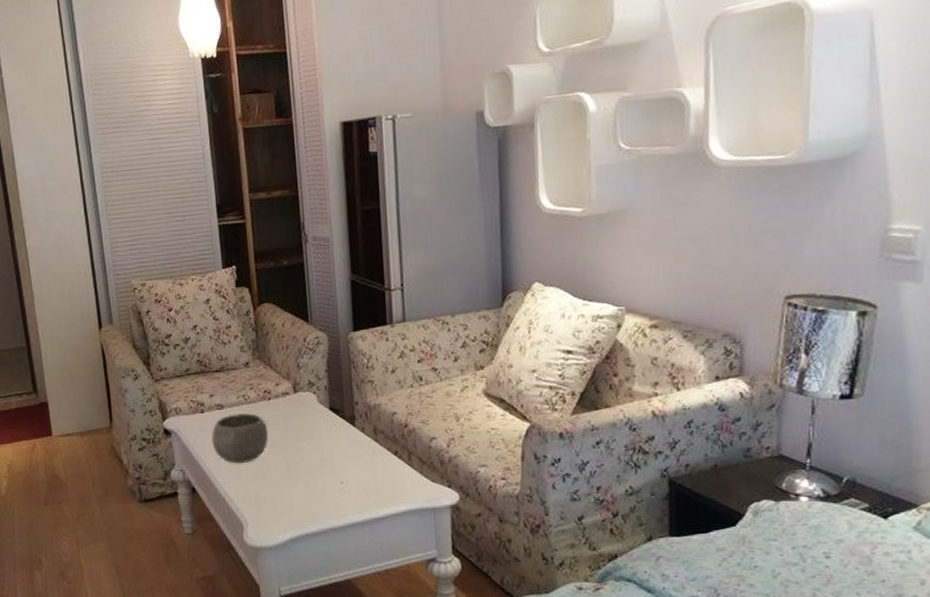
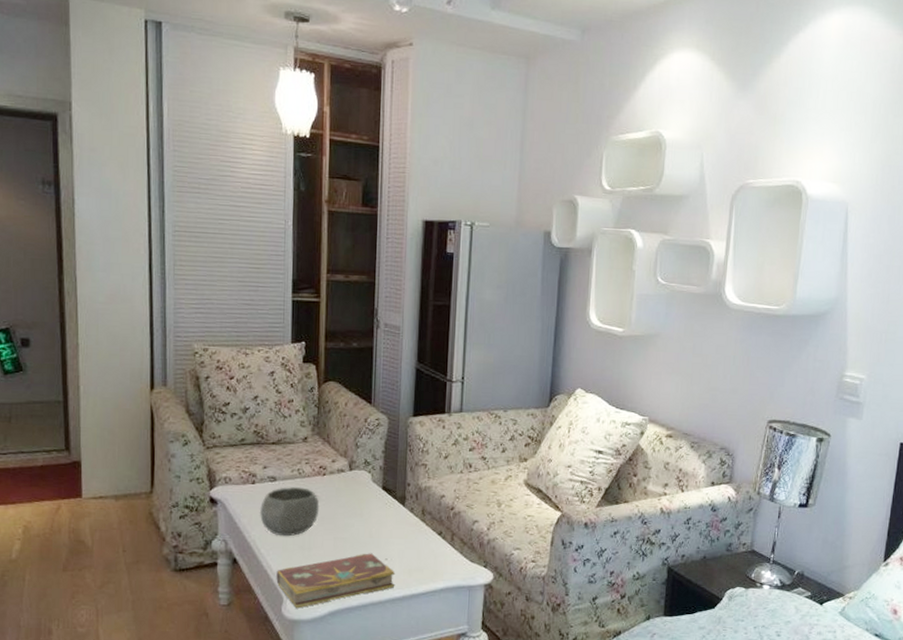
book: none [234,477,354,536] -> present [276,553,396,609]

